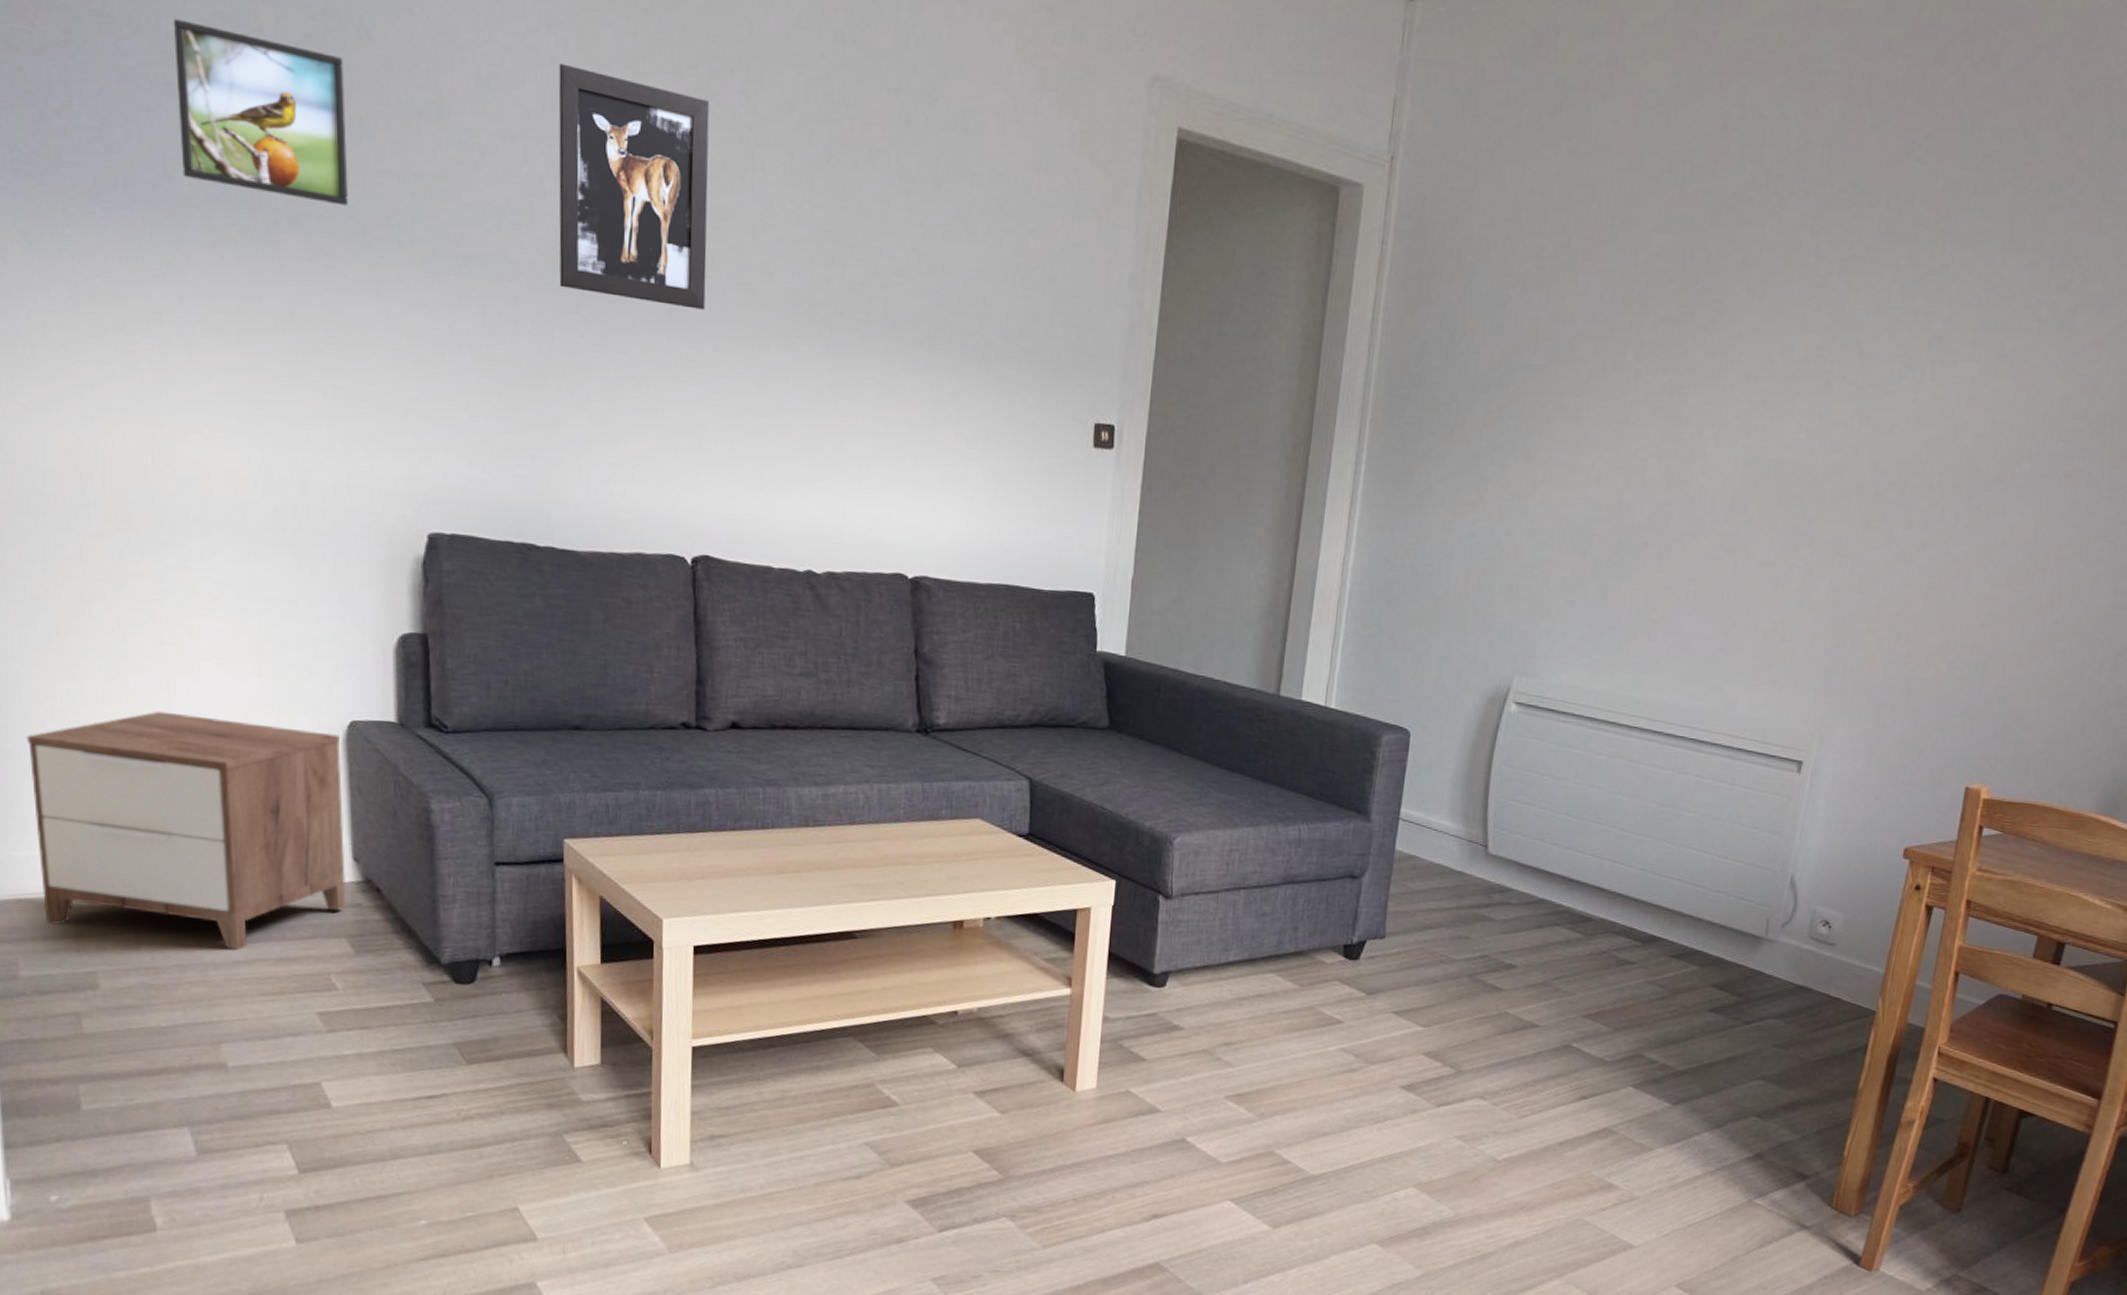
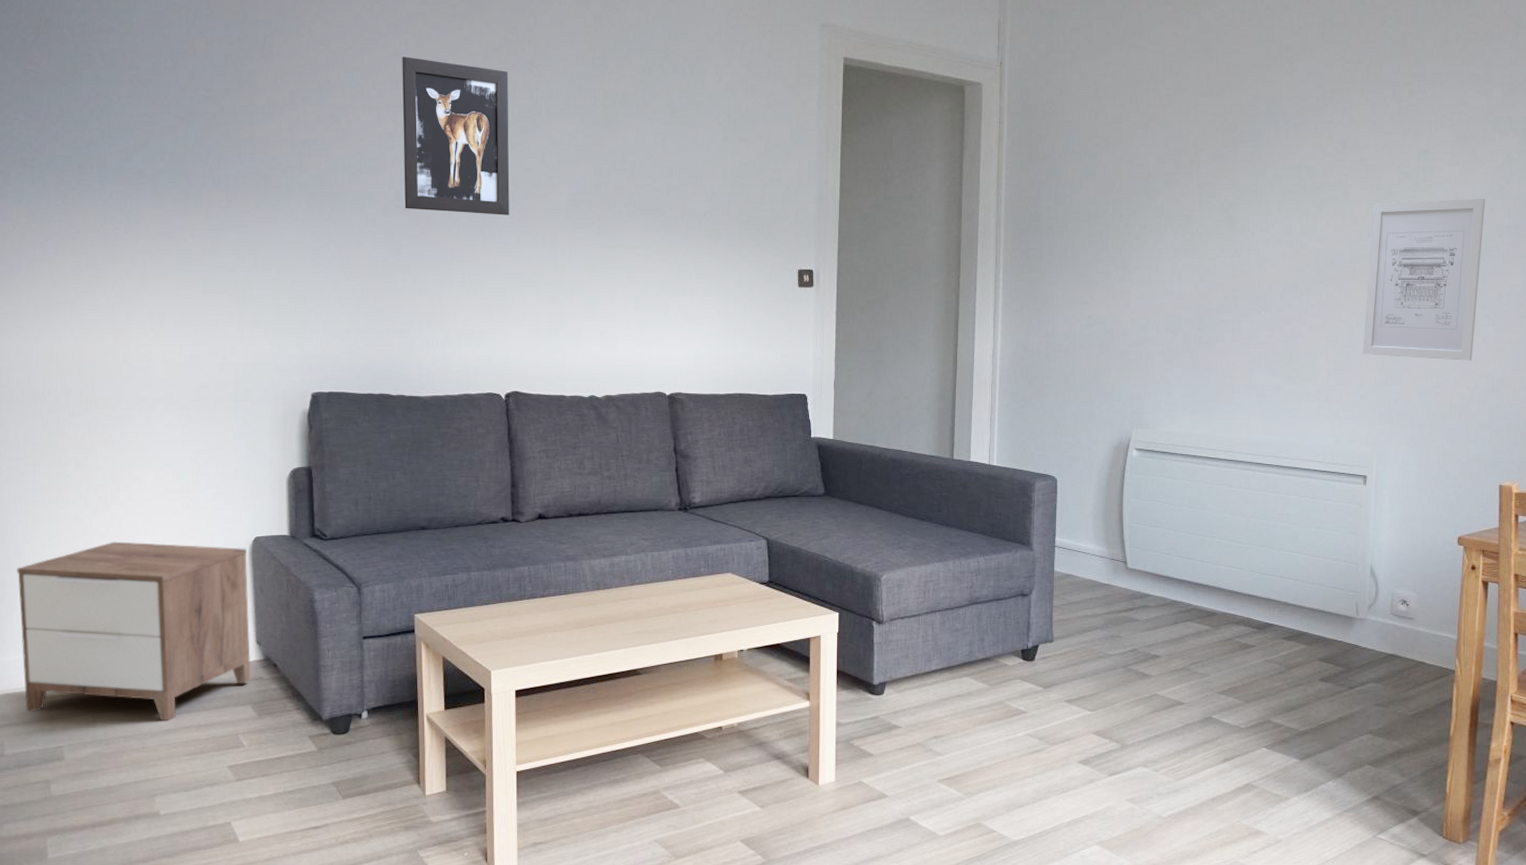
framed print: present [173,19,348,206] -> none [134,53,255,167]
wall art: none [1820,404,2006,625] -> present [1363,198,1485,361]

